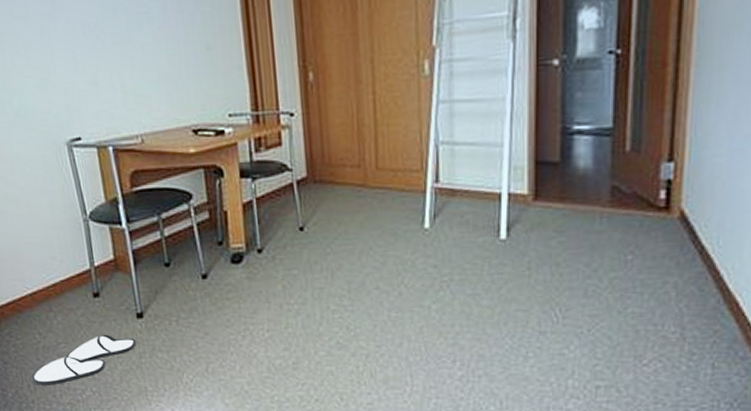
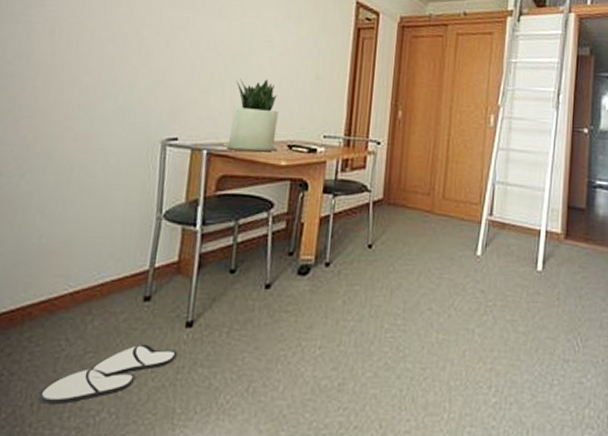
planter: none [121,59,184,143] -> present [223,79,279,152]

